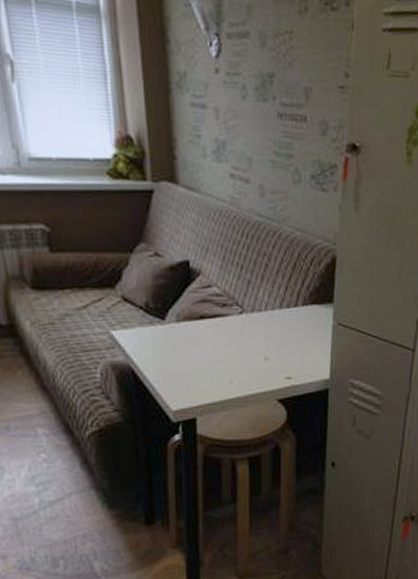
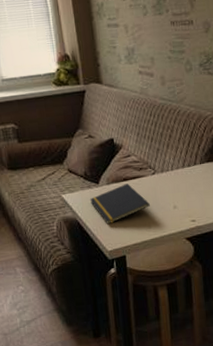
notepad: none [150,323,233,376] -> present [89,183,150,225]

